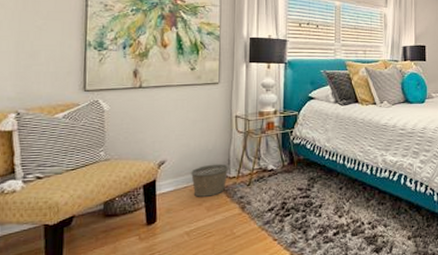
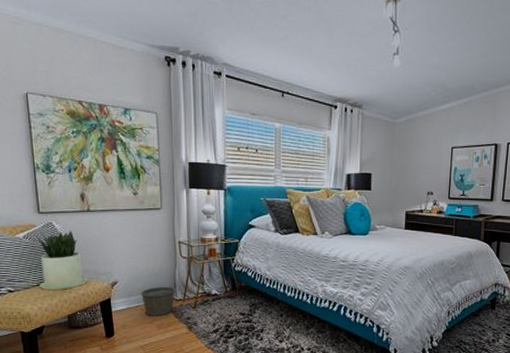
planter: none [74,108,132,175] -> present [36,230,88,291]

